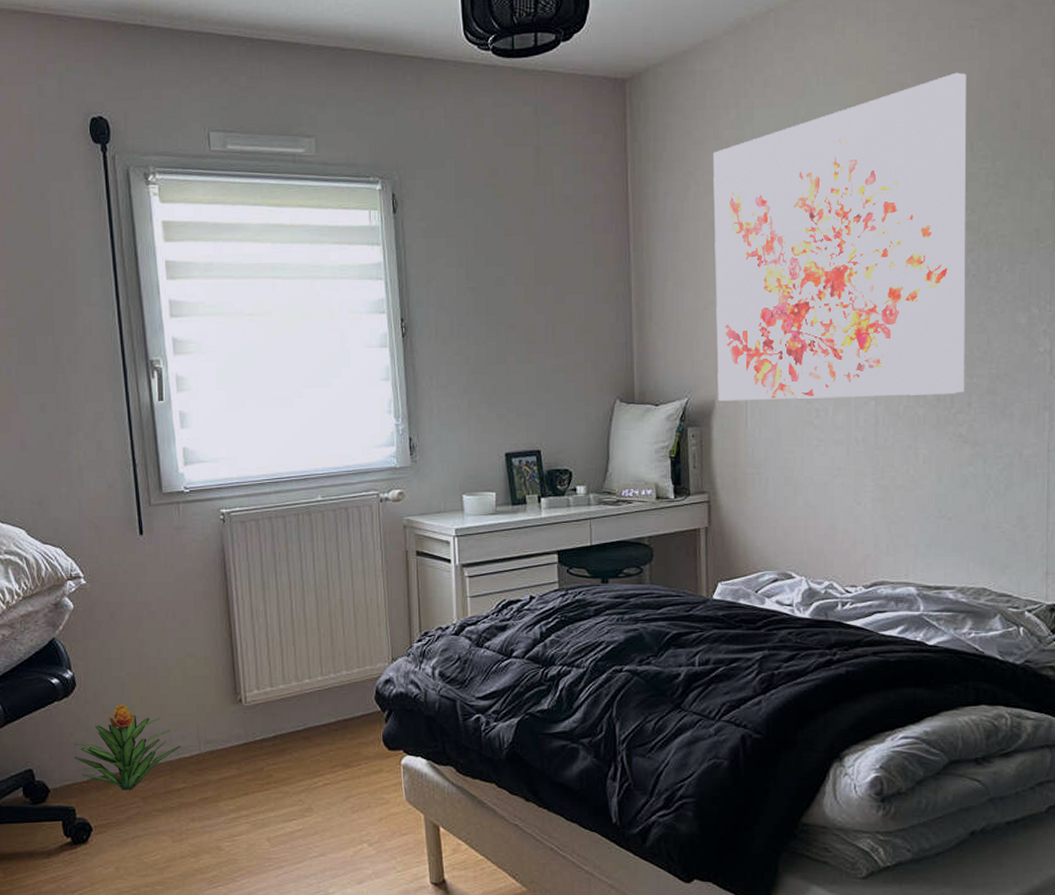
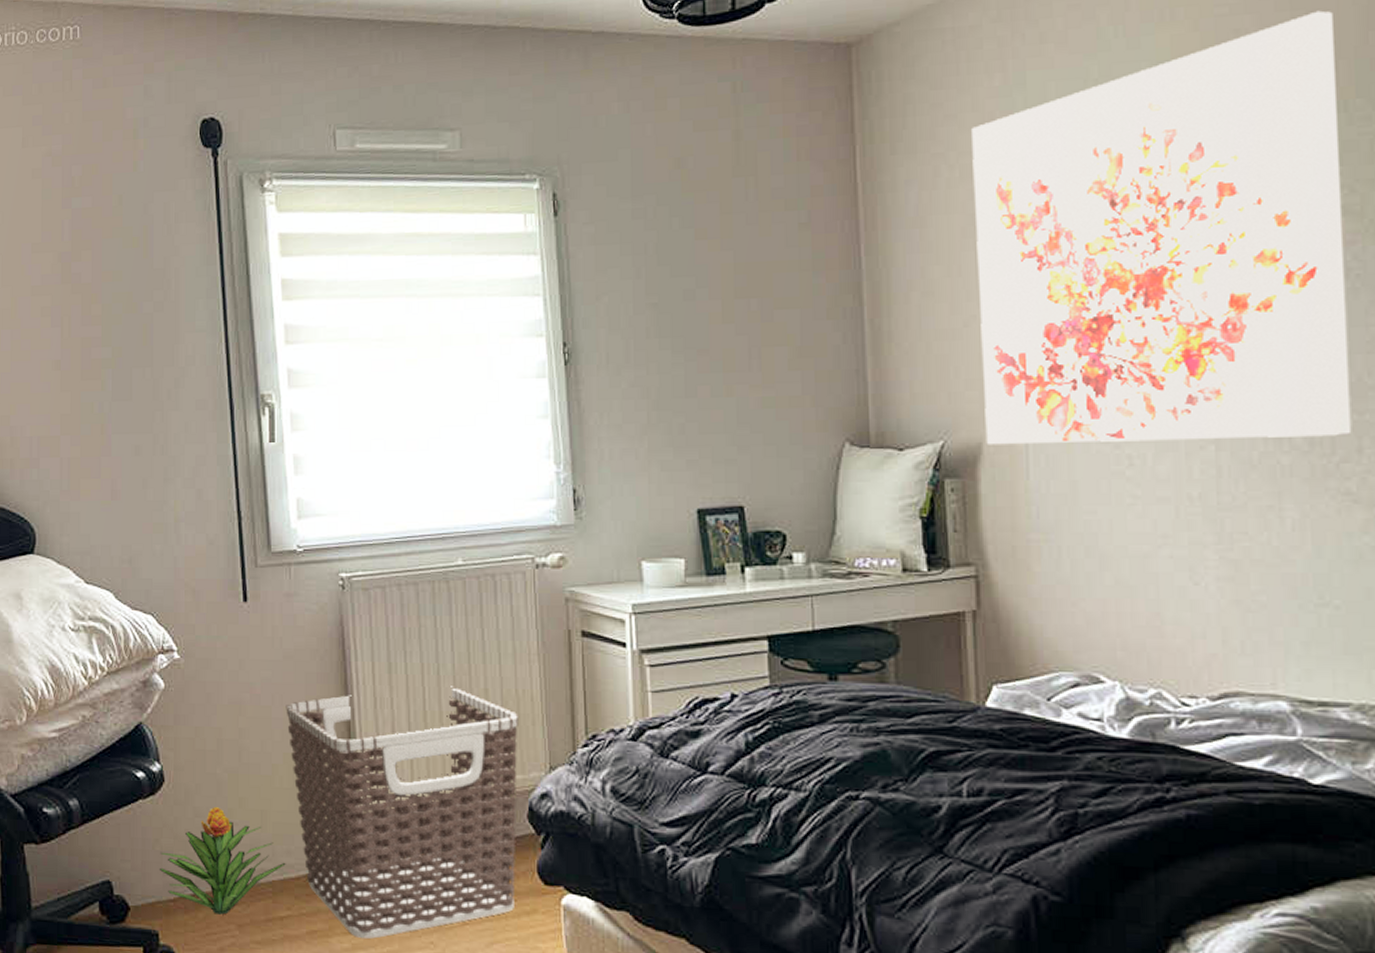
clothes hamper: none [178,598,367,801] -> present [286,686,518,939]

